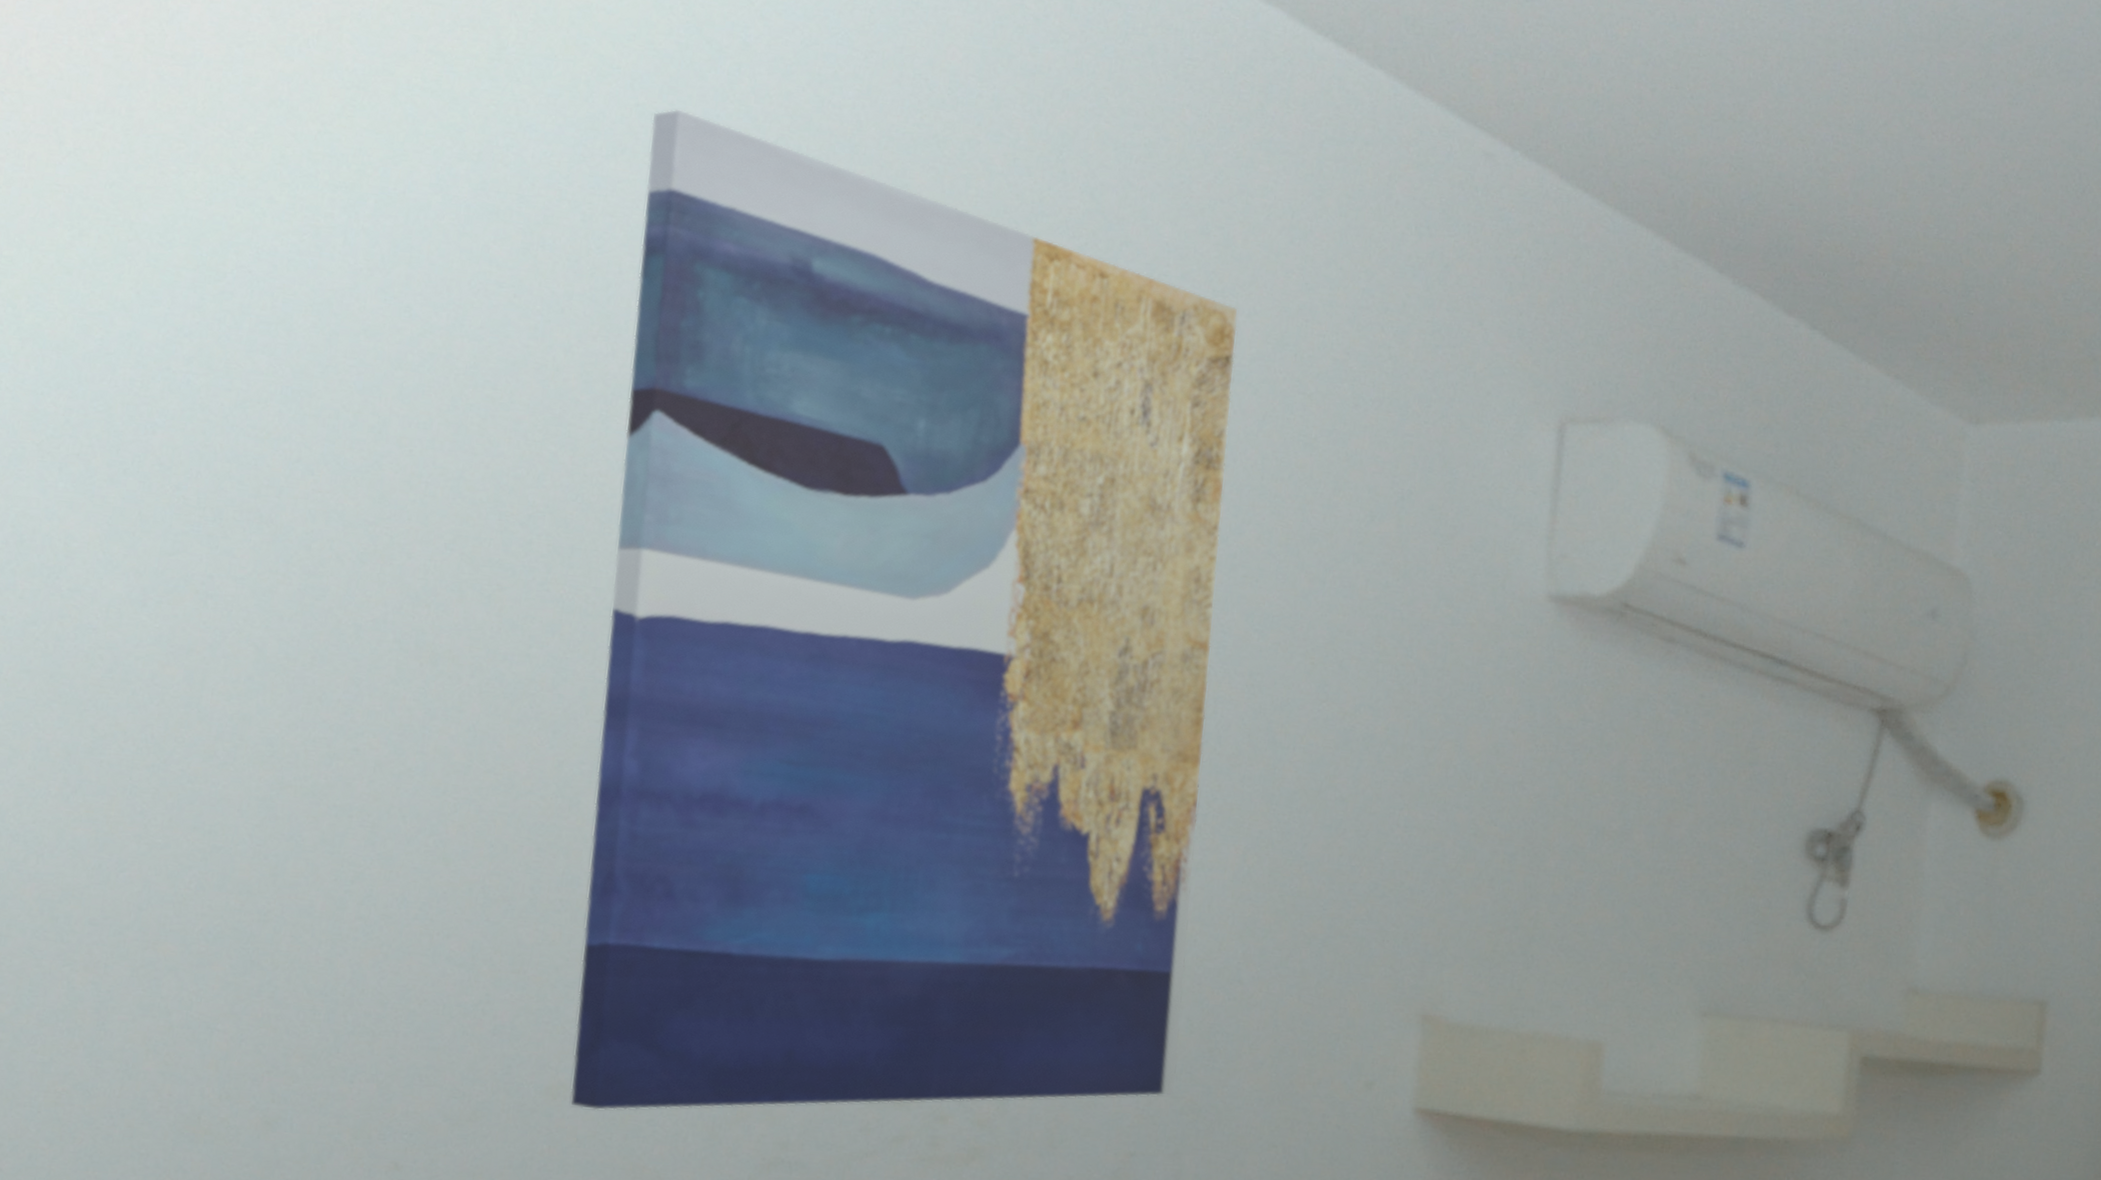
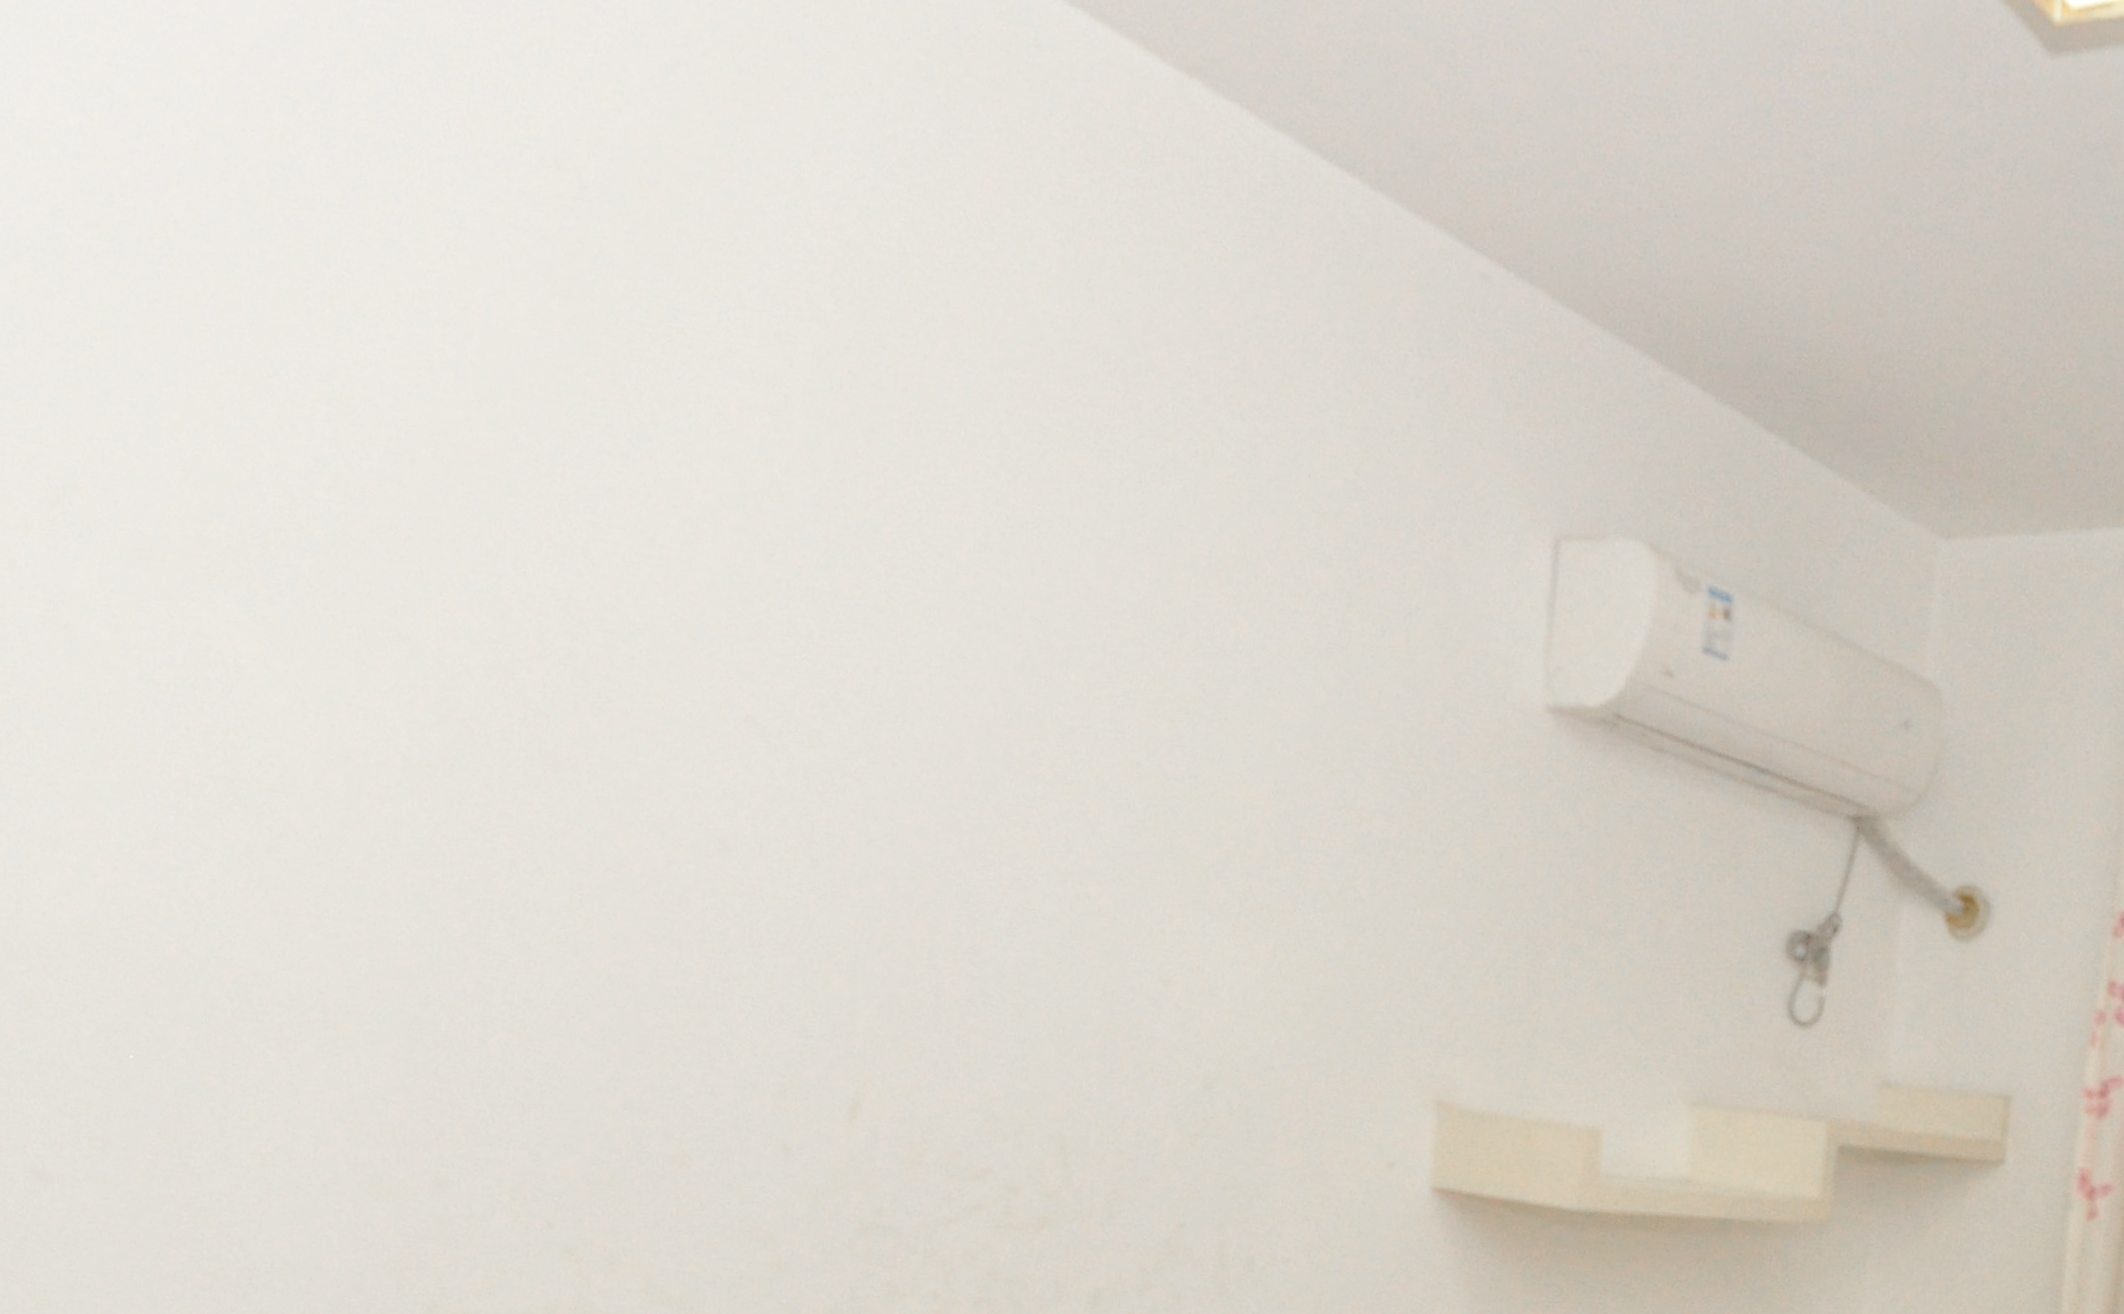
wall art: present [569,109,1239,1111] -> none [693,243,1257,1178]

